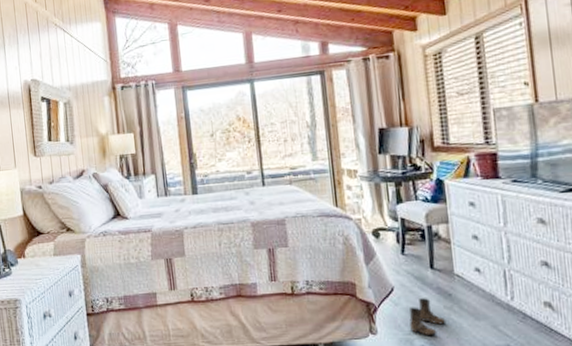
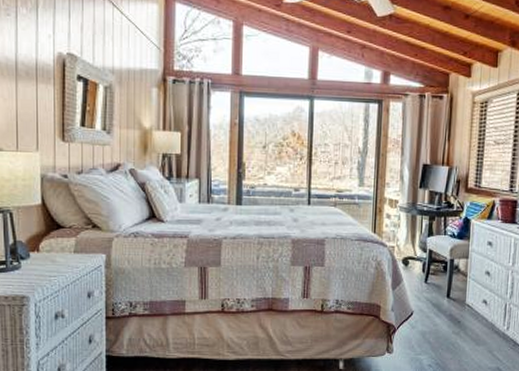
boots: present [409,298,446,336] -> none [422,323,453,357]

